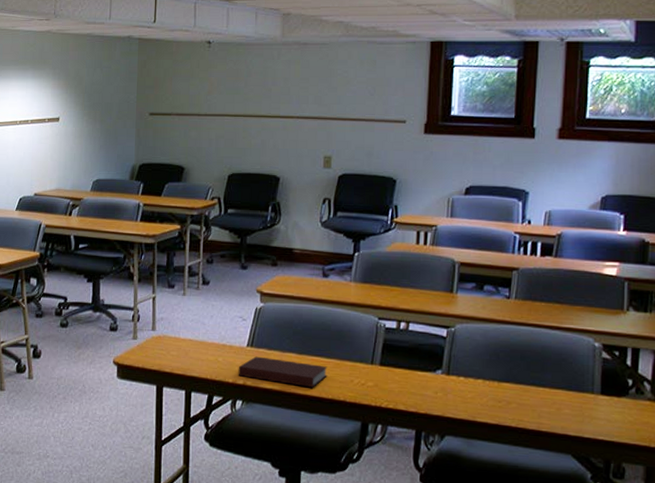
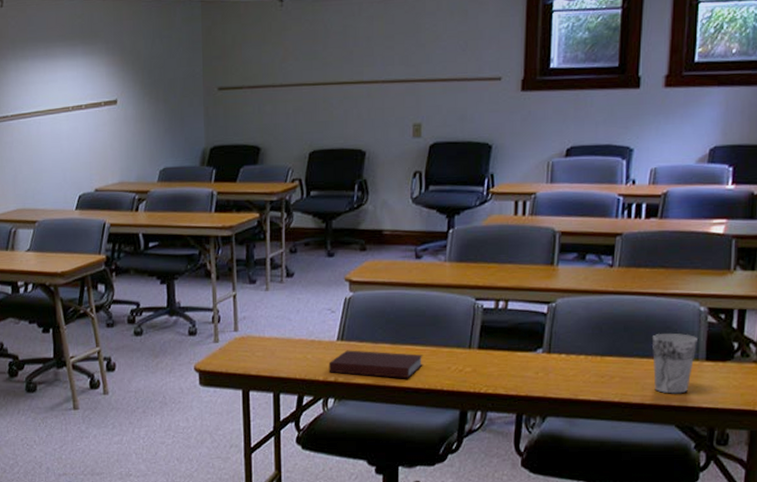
cup: none [548,365,592,425] -> present [652,334,698,394]

